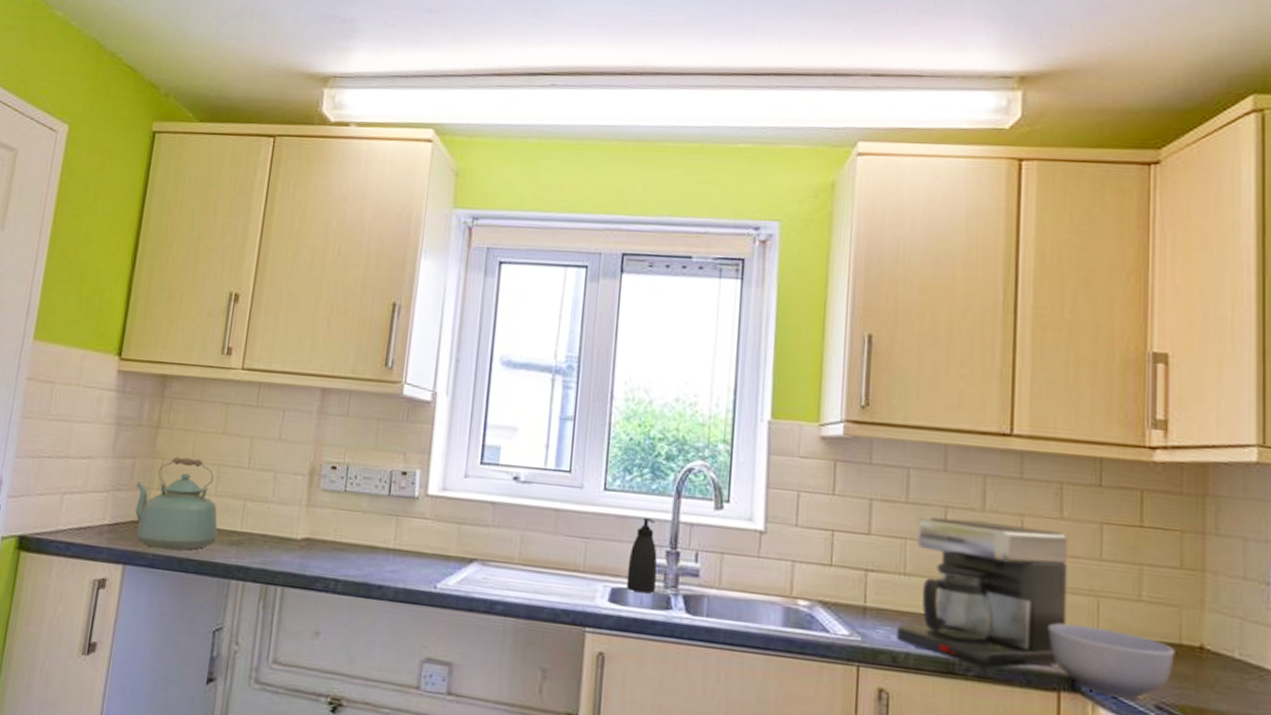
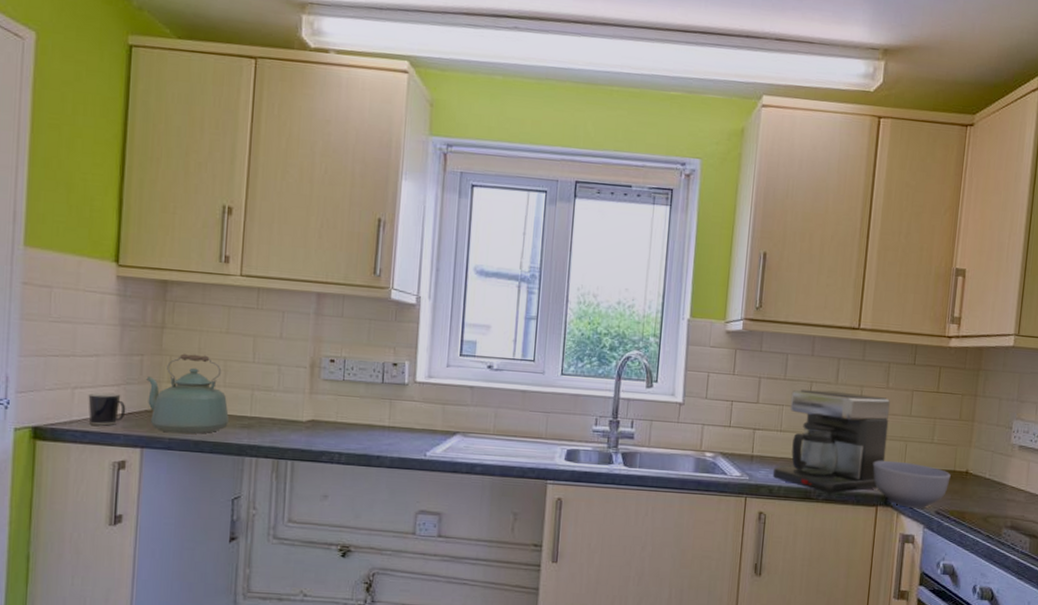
mug: none [74,499,113,538] -> present [88,393,126,426]
soap dispenser: present [626,518,658,593] -> none [578,396,603,453]

